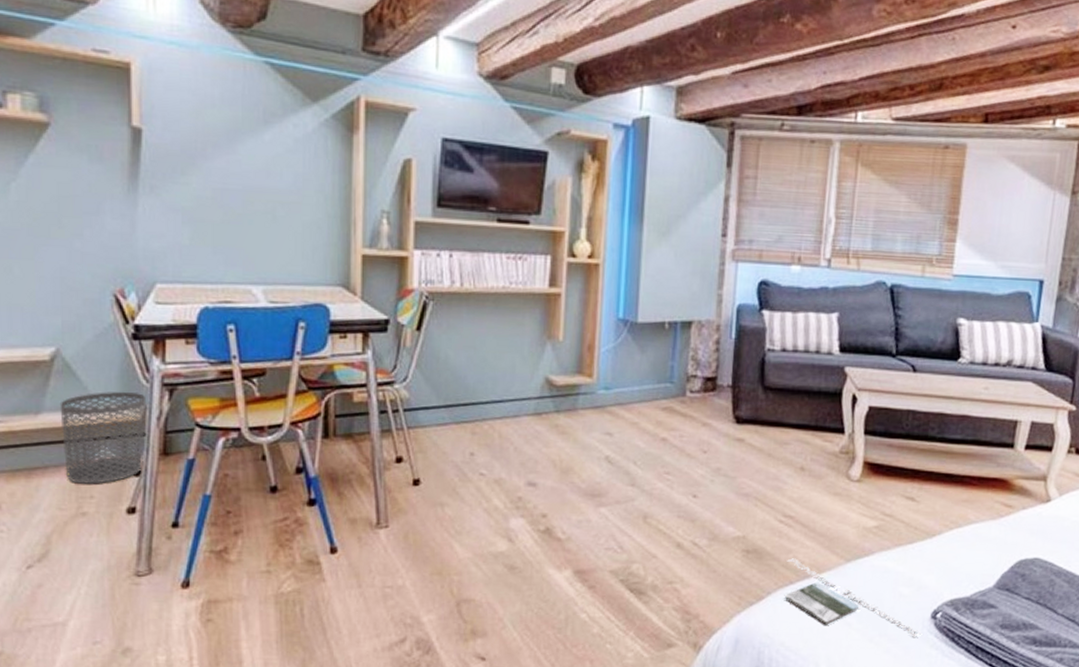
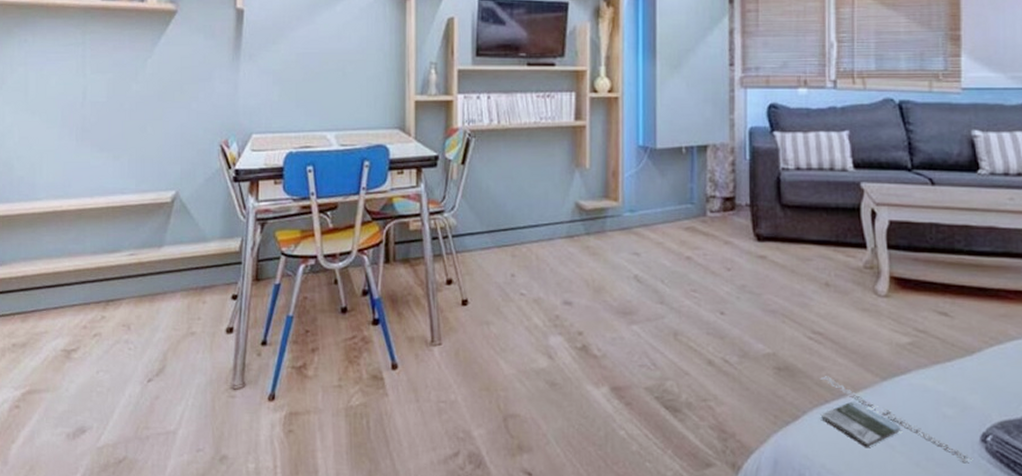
waste bin: present [59,391,146,484] -> none [177,226,242,307]

